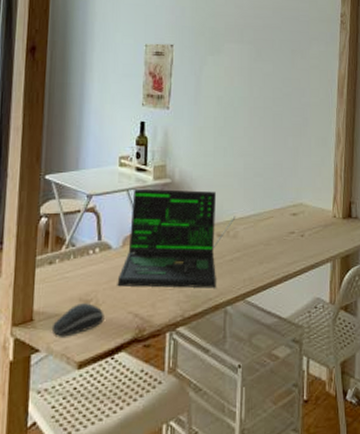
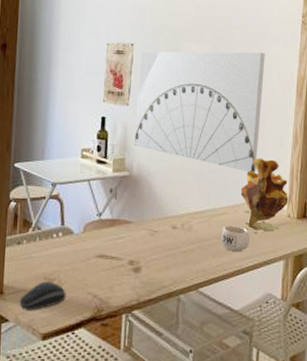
laptop: present [117,188,236,288] -> none [78,179,191,277]
wall art: none [176,51,306,174] -> present [135,51,265,172]
mug: none [267,229,297,258] -> present [221,225,250,253]
vase: none [285,158,334,234] -> present [240,158,289,232]

